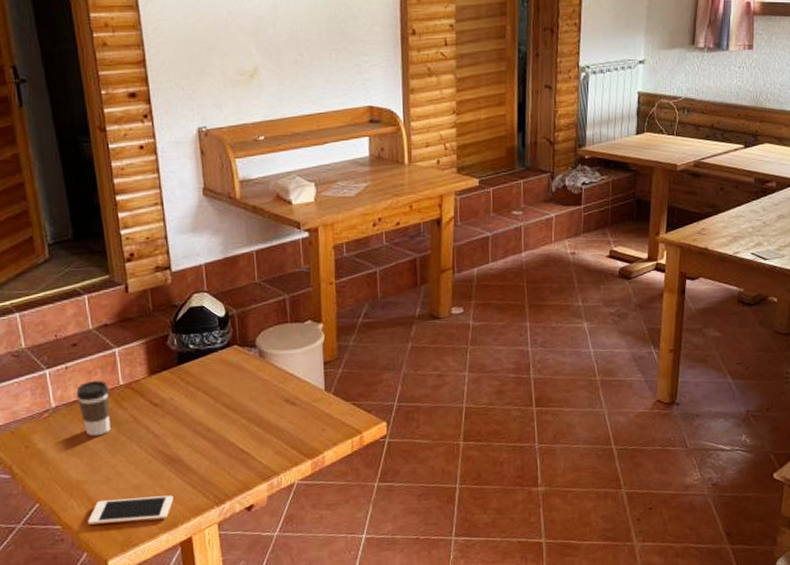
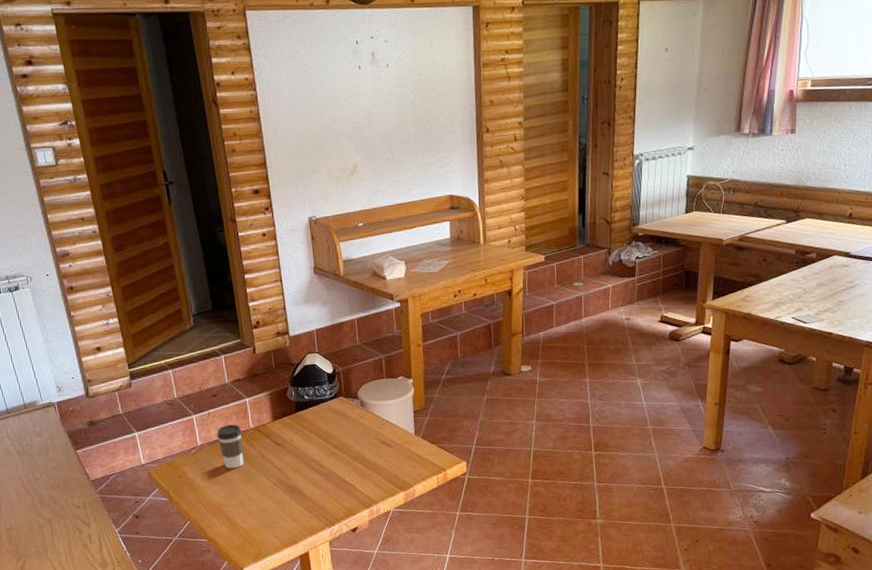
cell phone: present [88,495,174,525] -> none [227,517,294,539]

